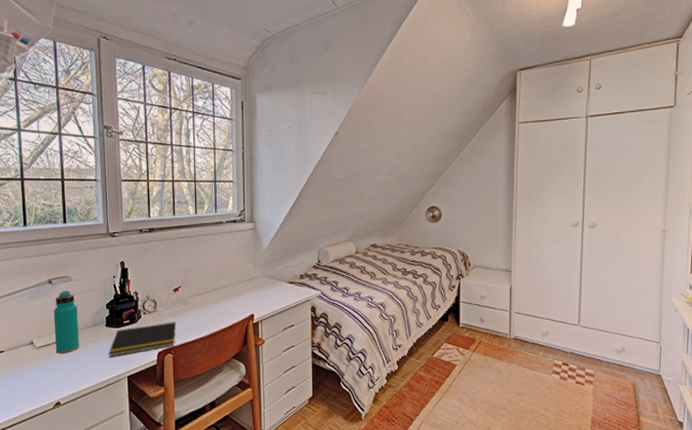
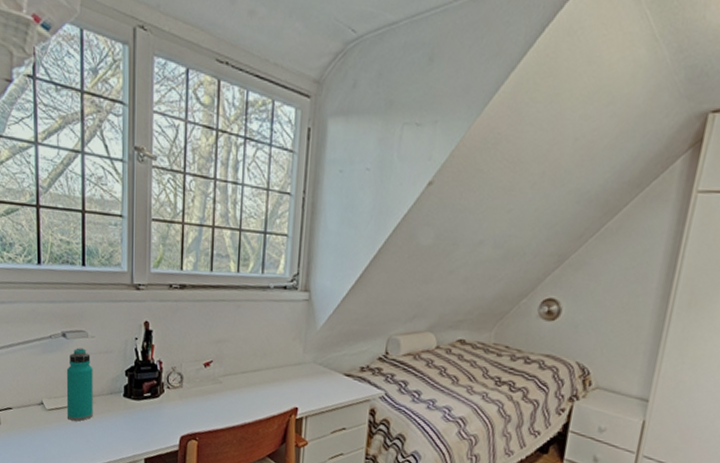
notepad: present [108,322,176,357] -> none [125,402,204,434]

